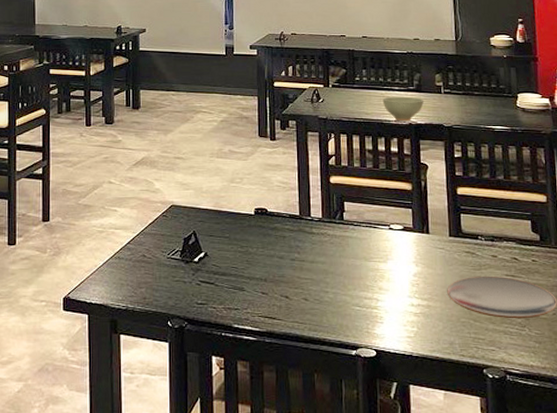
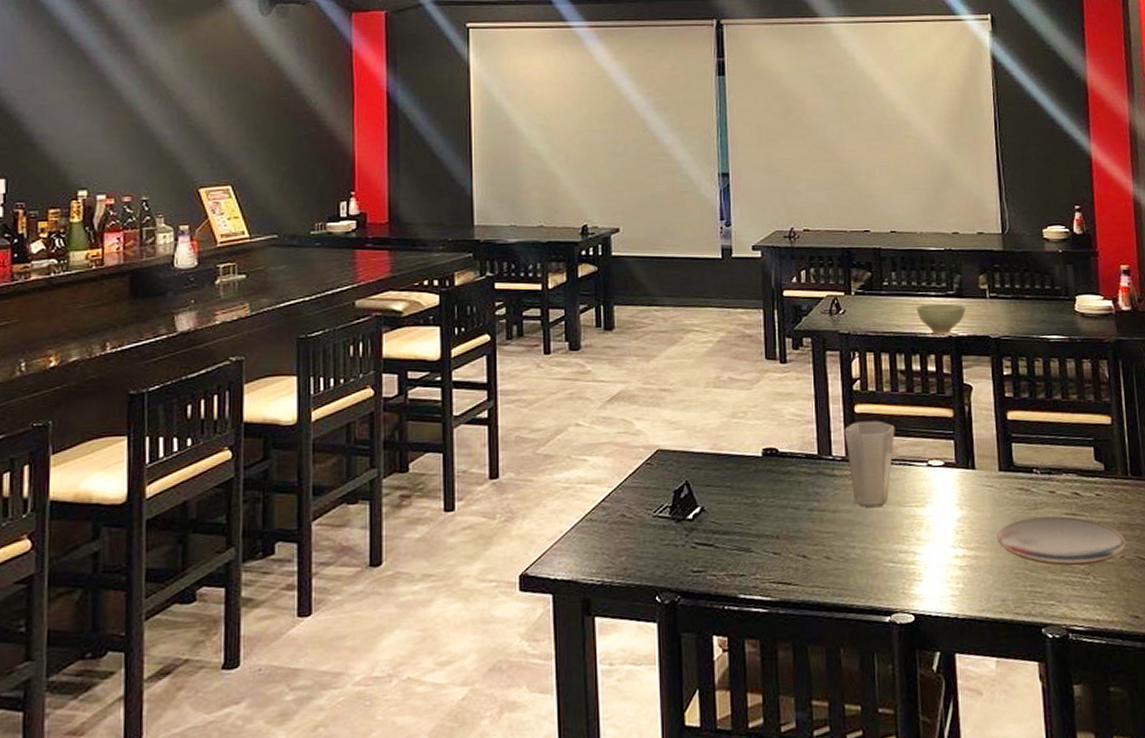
cup: none [321,190,363,260] -> present [844,420,895,507]

